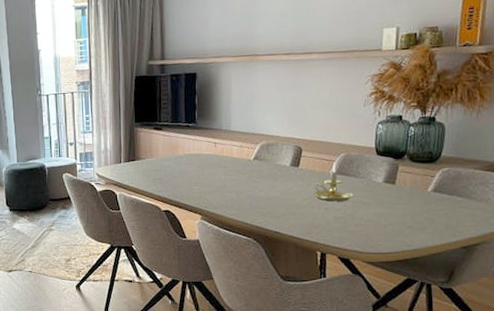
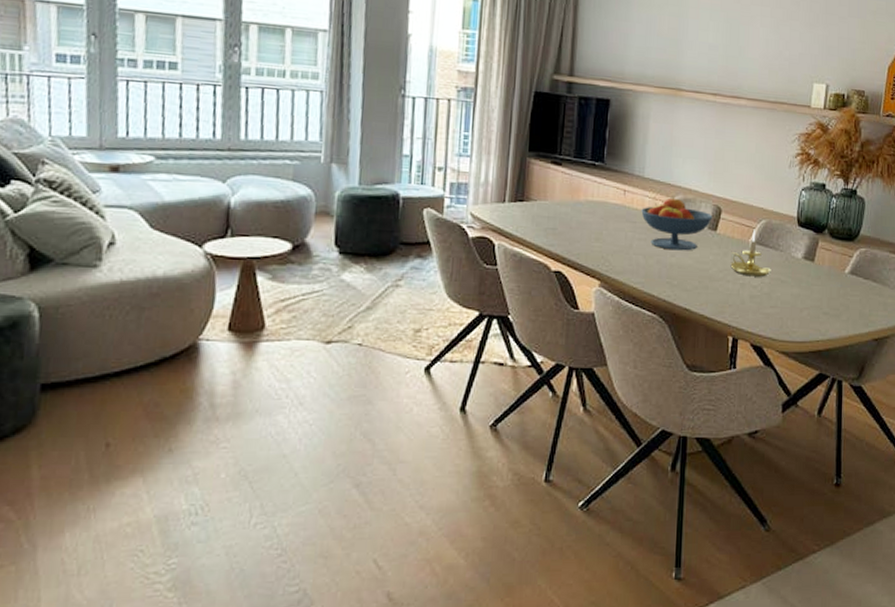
fruit bowl: none [231,144,295,186] -> present [641,197,713,251]

